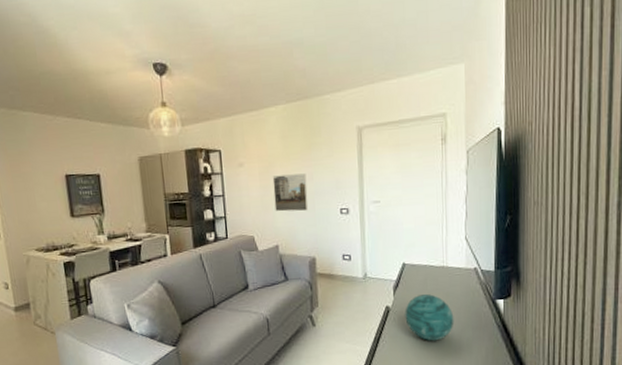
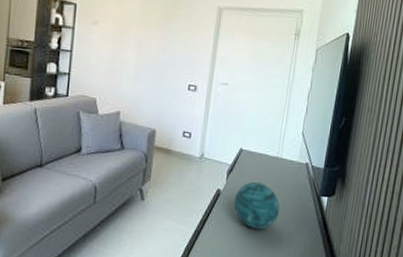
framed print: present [272,173,309,212] -> none [123,40,161,82]

